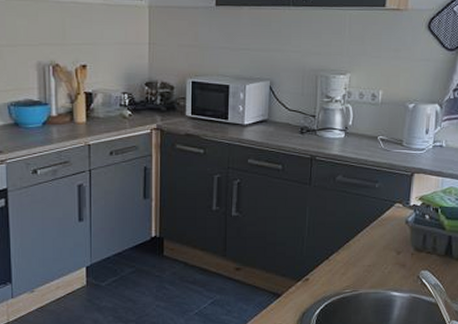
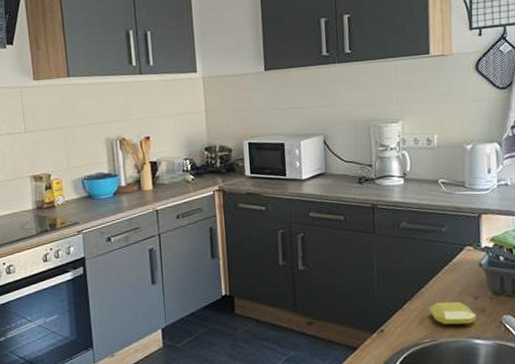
soap bar: none [354,255,396,278] -> present [429,301,476,325]

